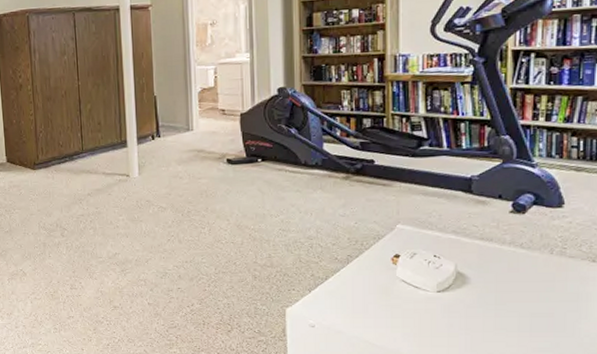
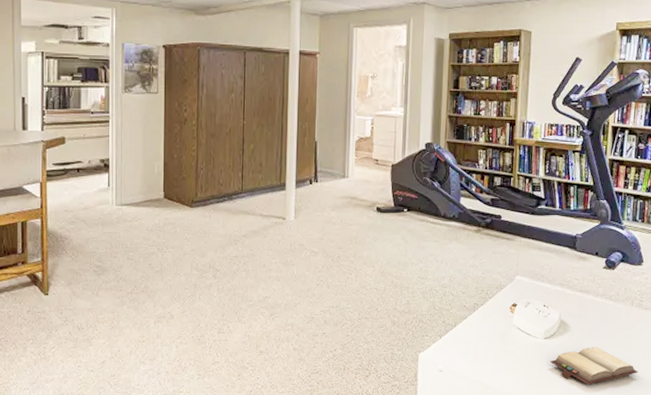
hardback book: none [446,300,564,342] -> present [550,347,638,385]

